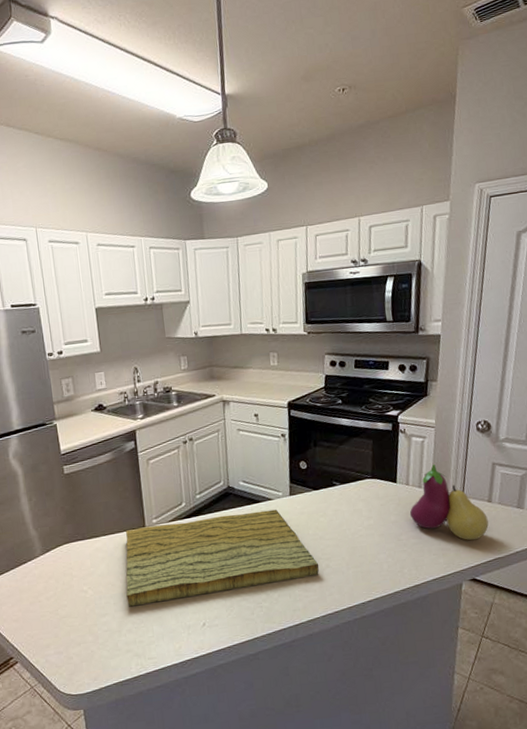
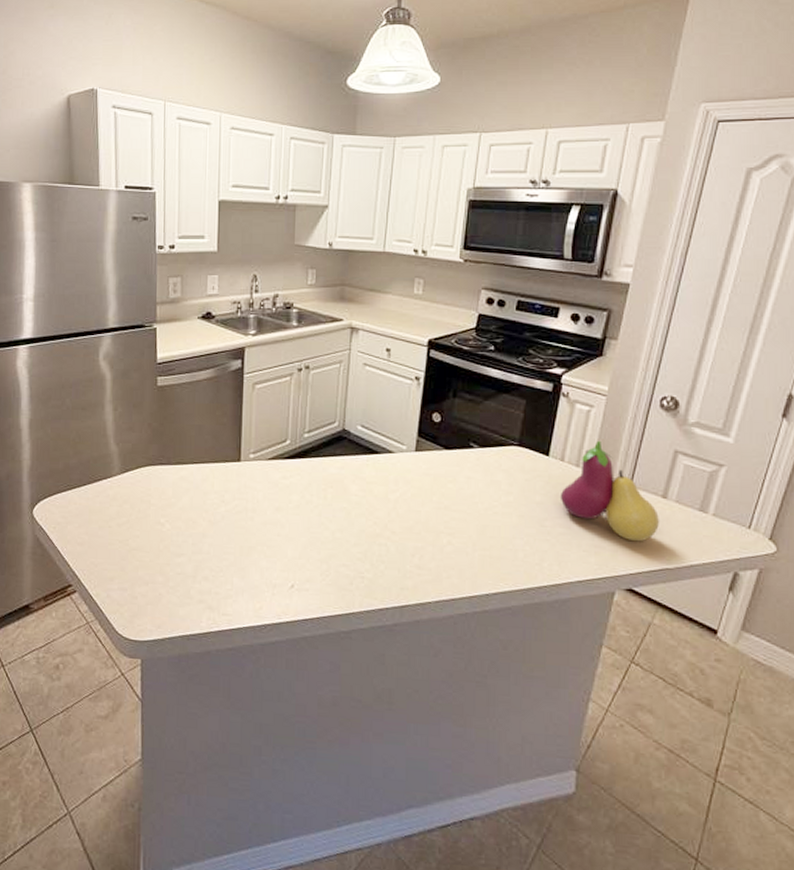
cutting board: present [126,509,319,607] -> none [208,461,439,552]

